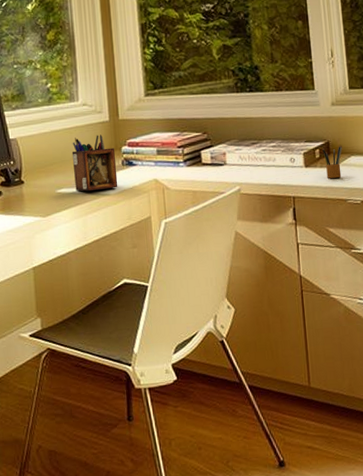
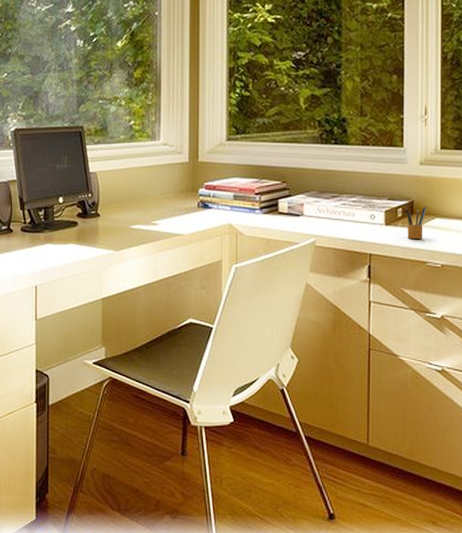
desk organizer: present [71,135,118,192] -> none [149,175,192,230]

